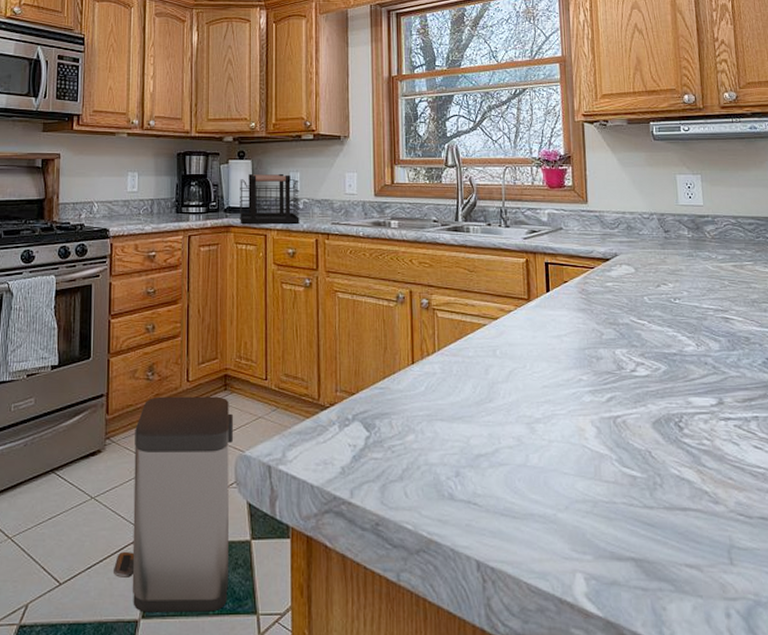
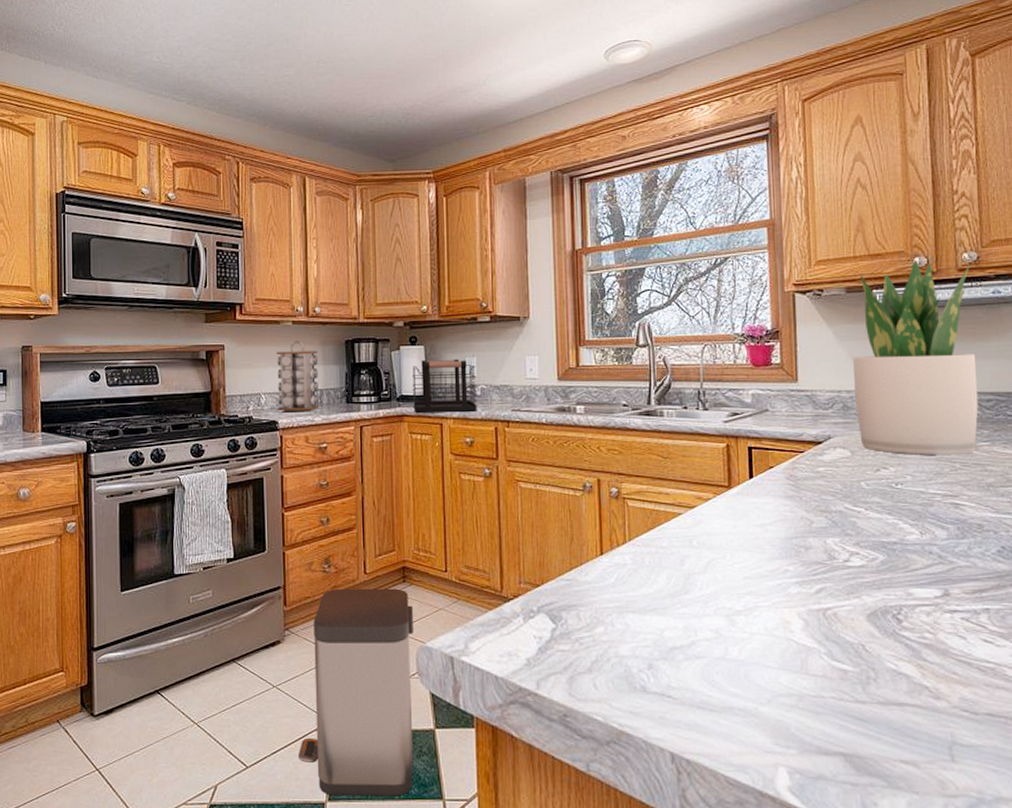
spice rack: none [110,152,150,221] -> present [276,341,319,413]
planter: none [634,97,742,274] -> present [852,260,979,456]

